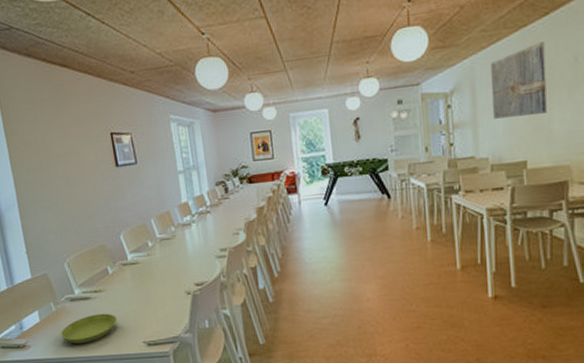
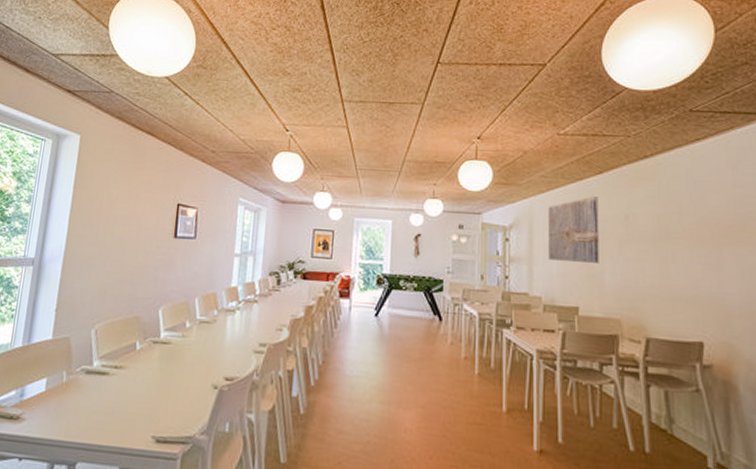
saucer: present [61,313,118,344] -> none [63,393,131,427]

